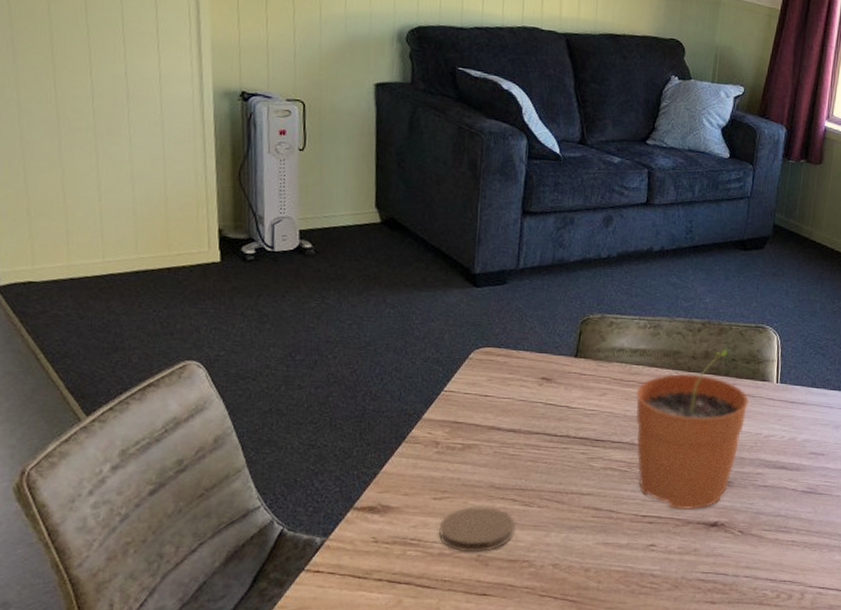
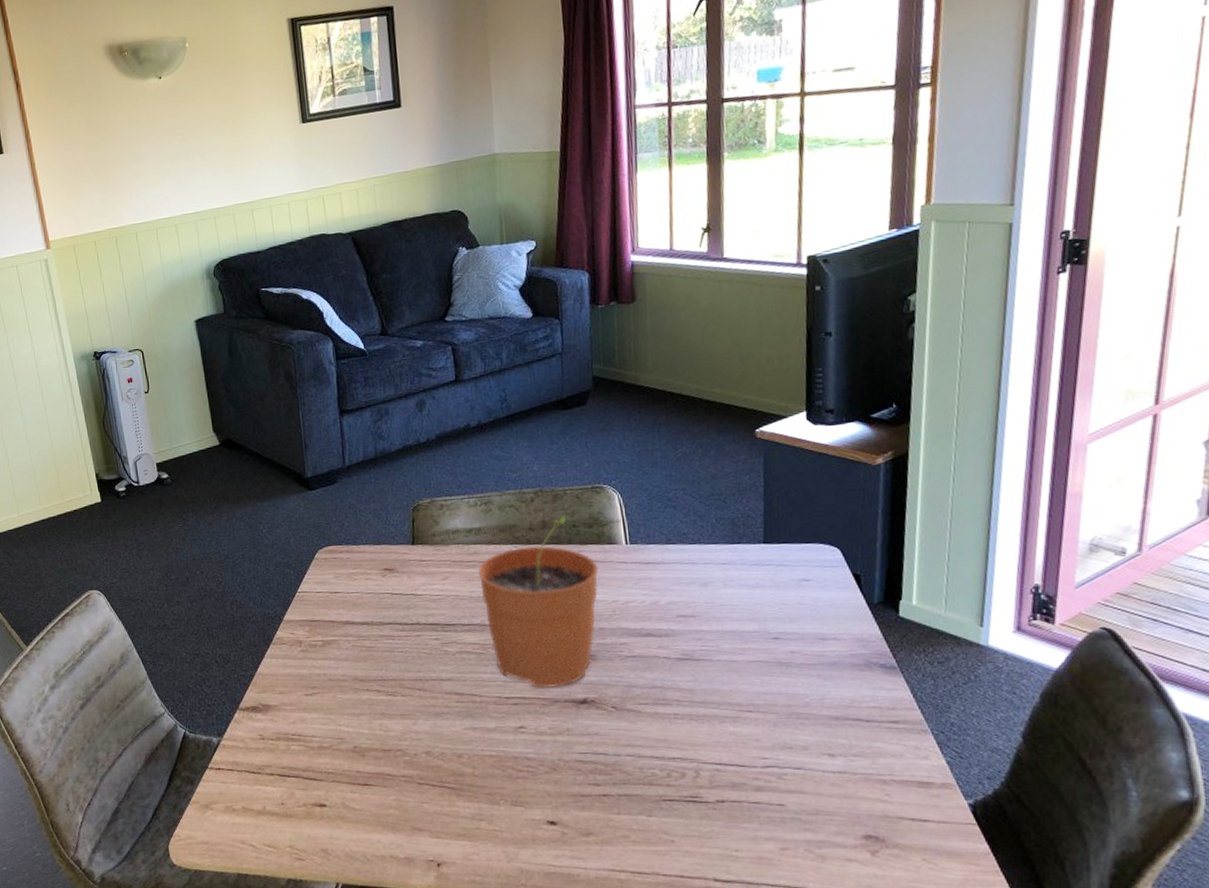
coaster: present [438,506,515,553] -> none [314,698,384,745]

